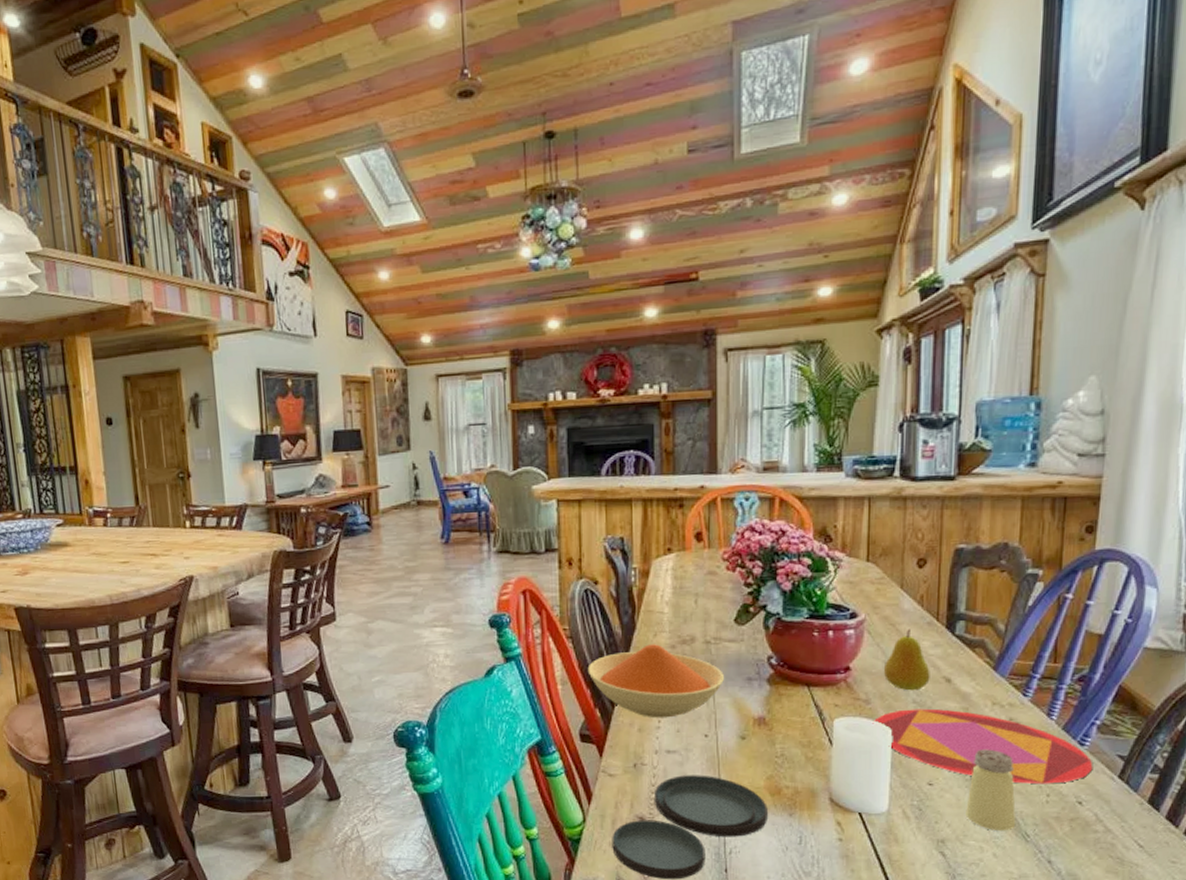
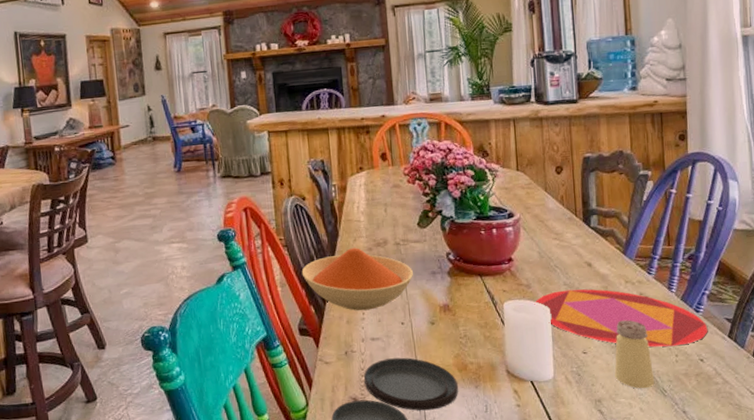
fruit: present [883,629,930,691] -> none [538,224,575,275]

